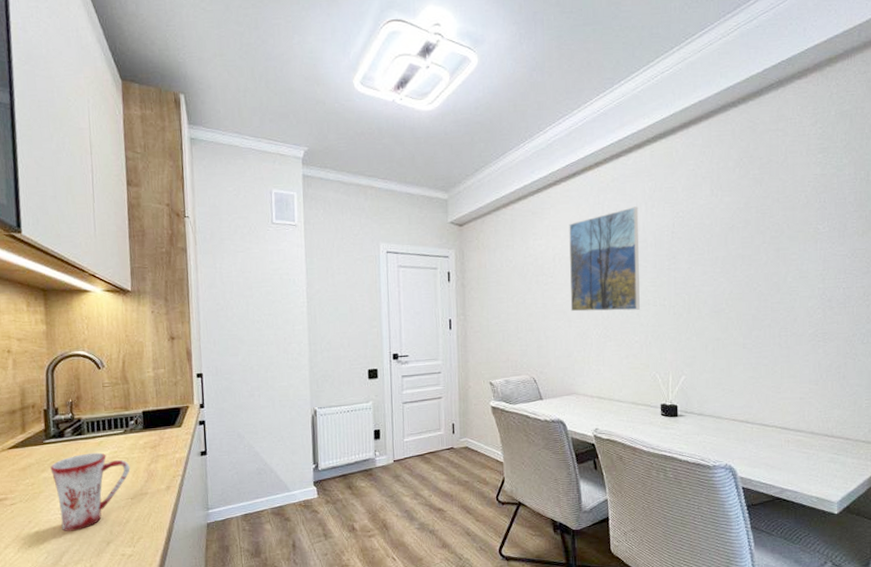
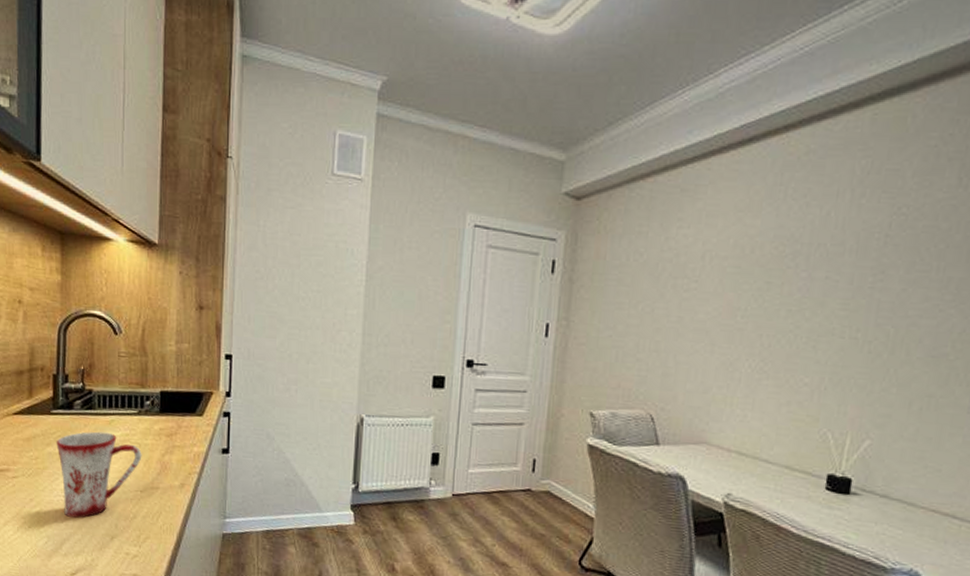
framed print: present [569,206,640,312] -> none [716,193,840,341]

